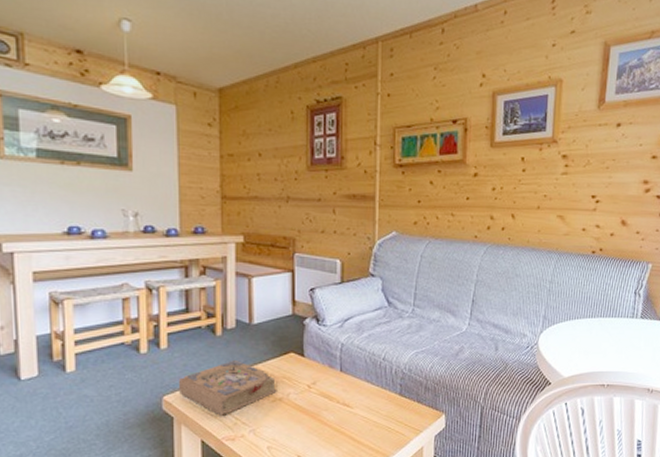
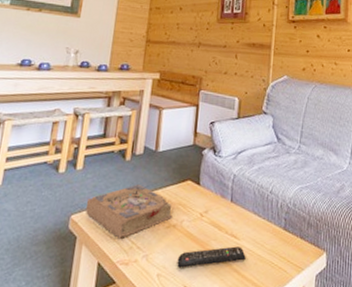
remote control: none [287,415,361,439] -> present [177,246,246,268]

